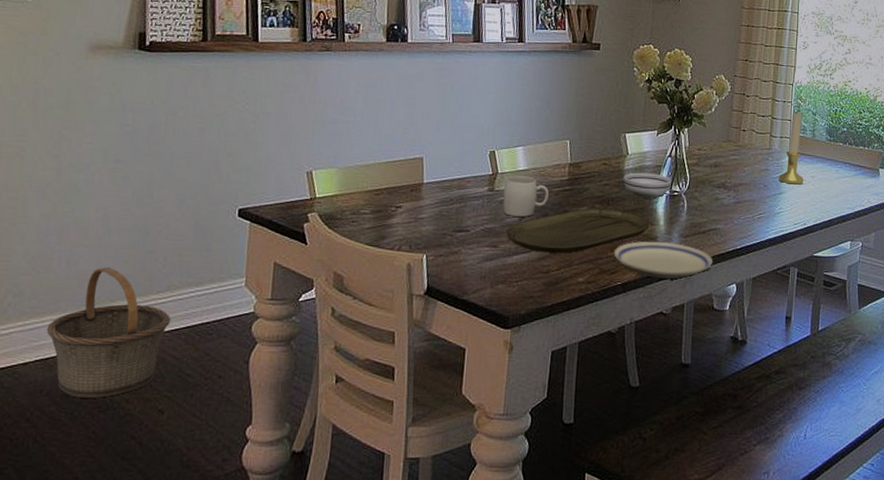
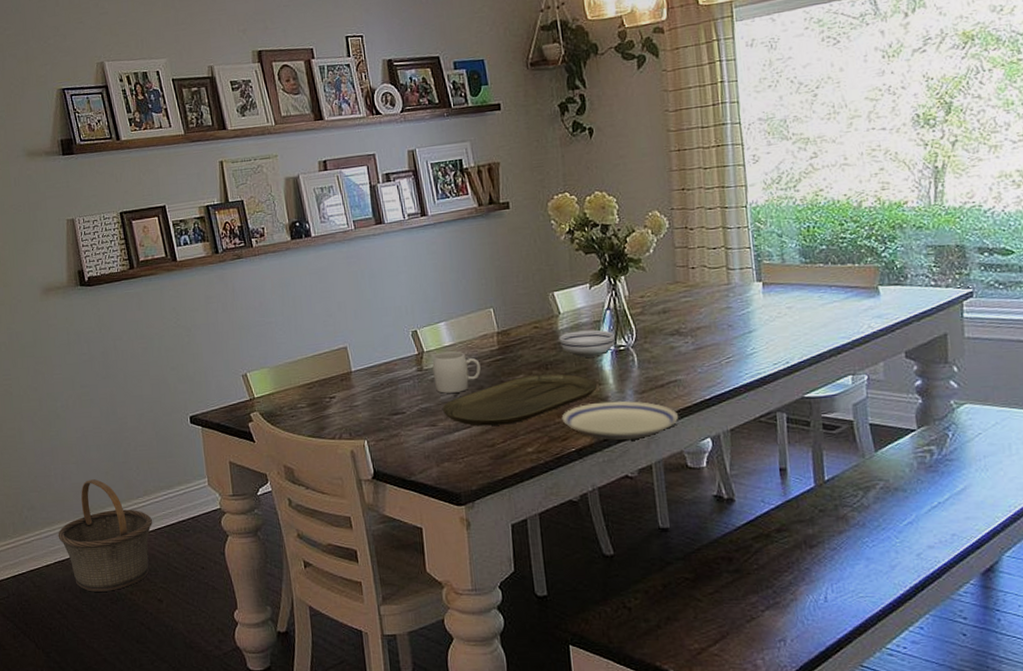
candle holder: present [778,111,804,185] -> none [745,236,779,320]

